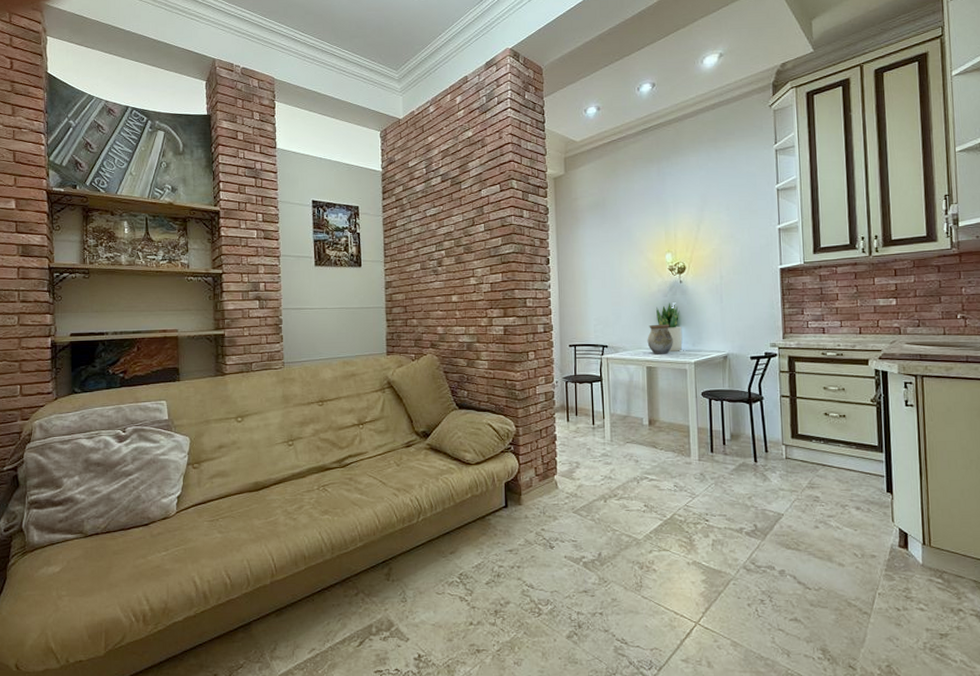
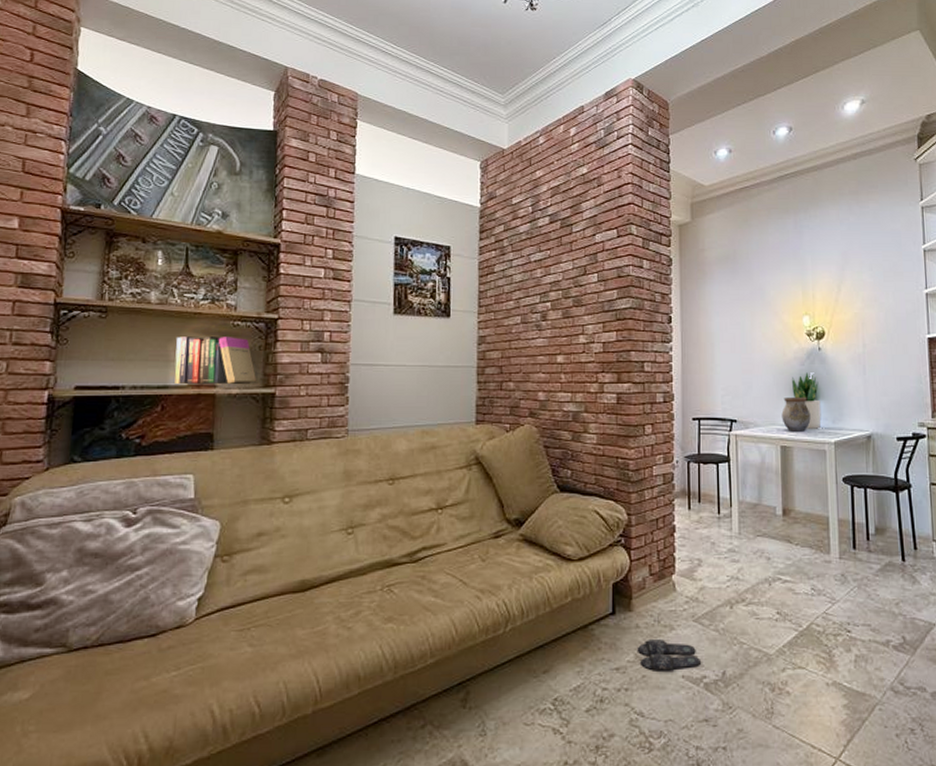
books: none [145,289,210,329] -> present [174,335,257,384]
slippers: none [526,527,580,553] -> present [637,640,700,671]

